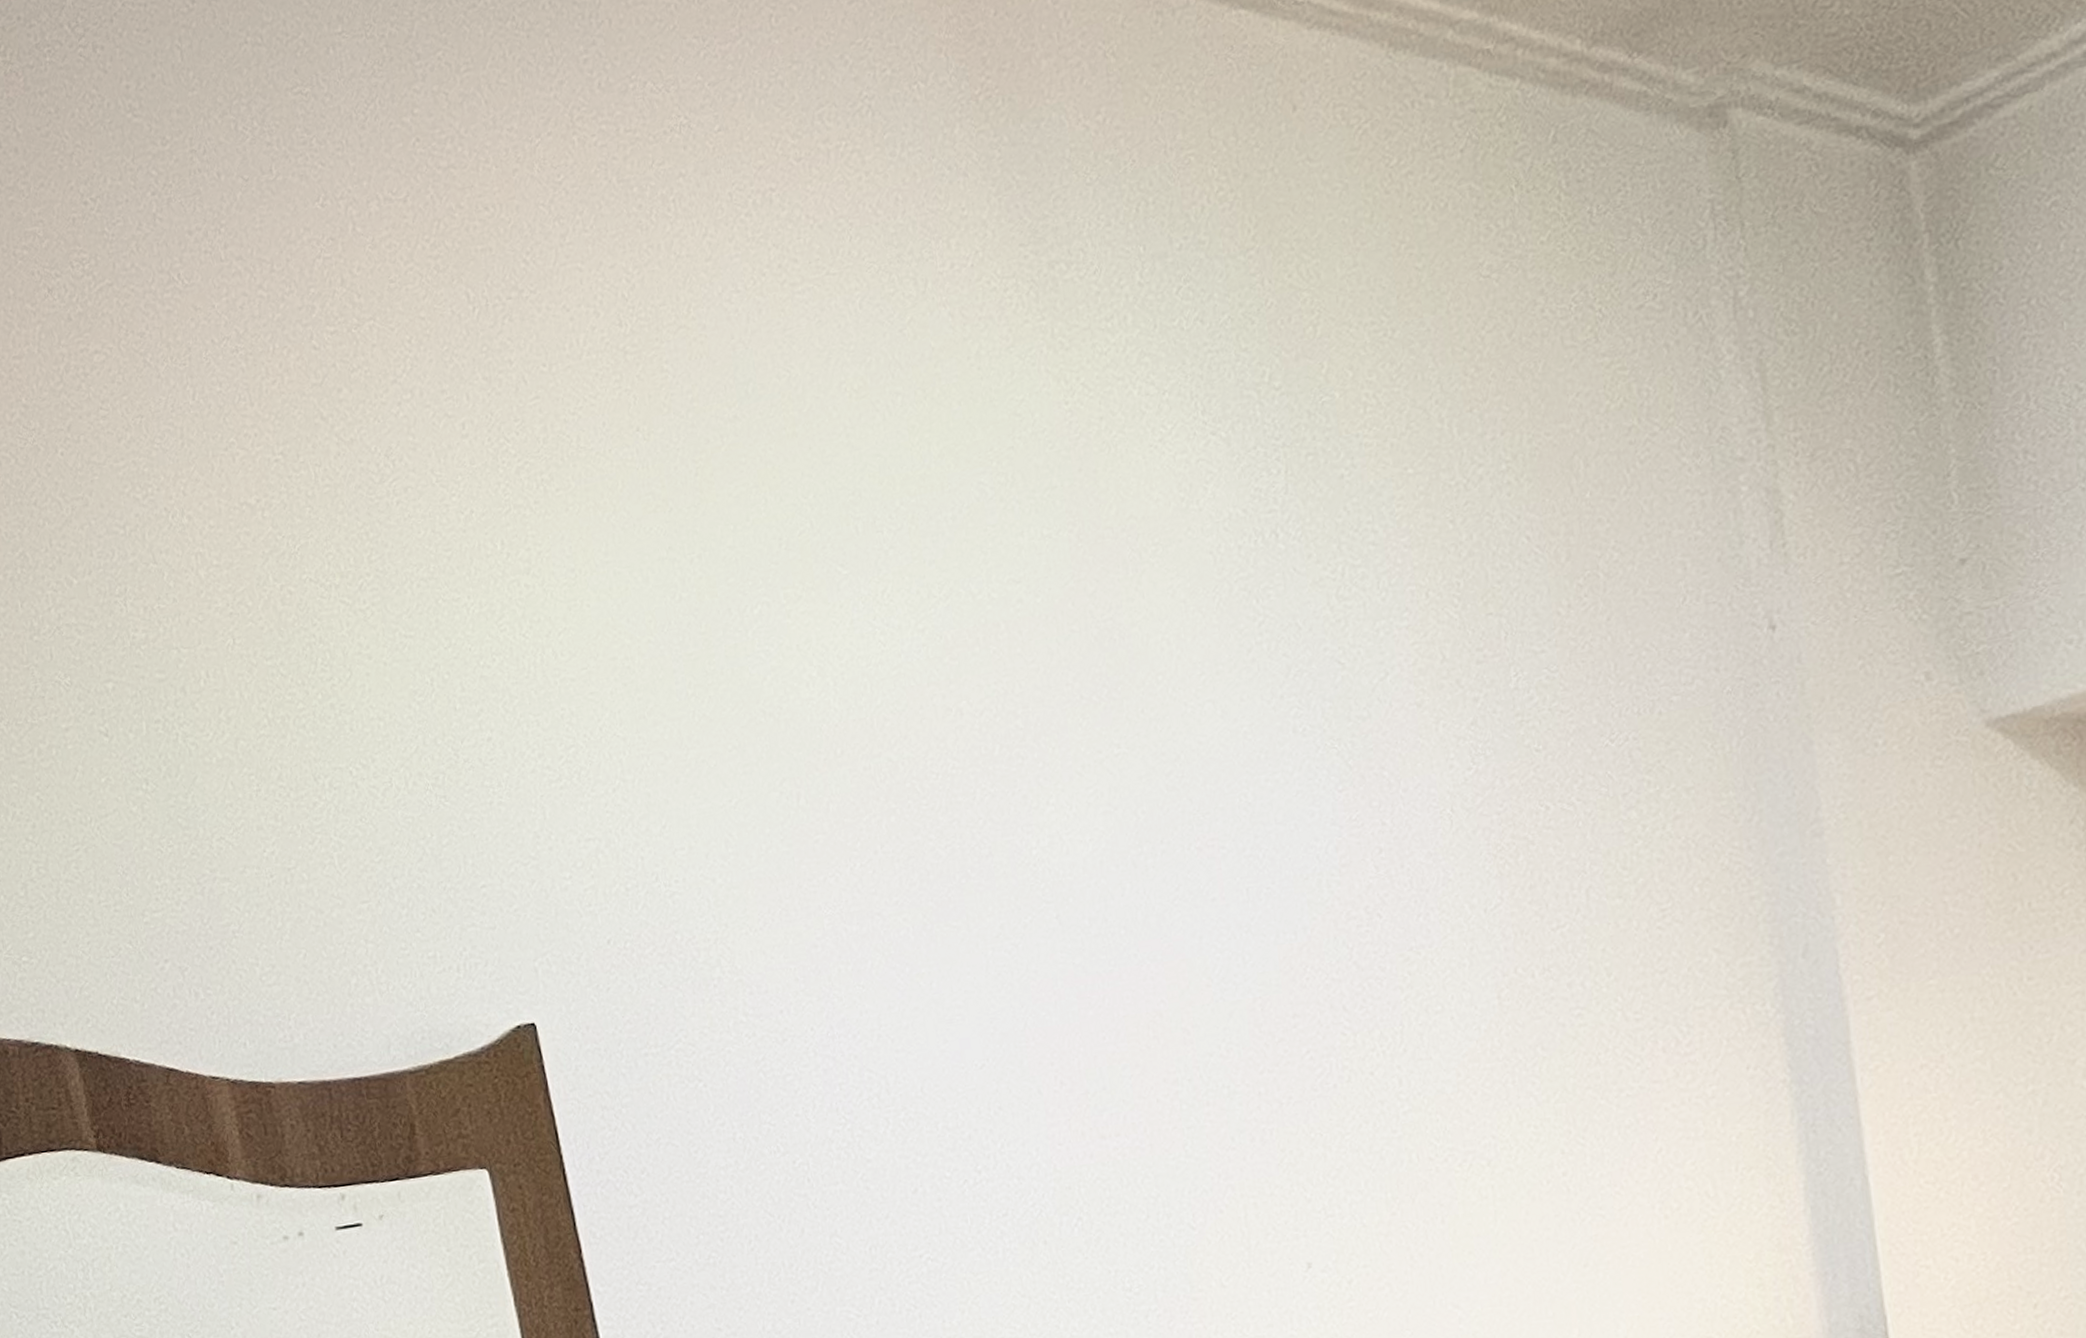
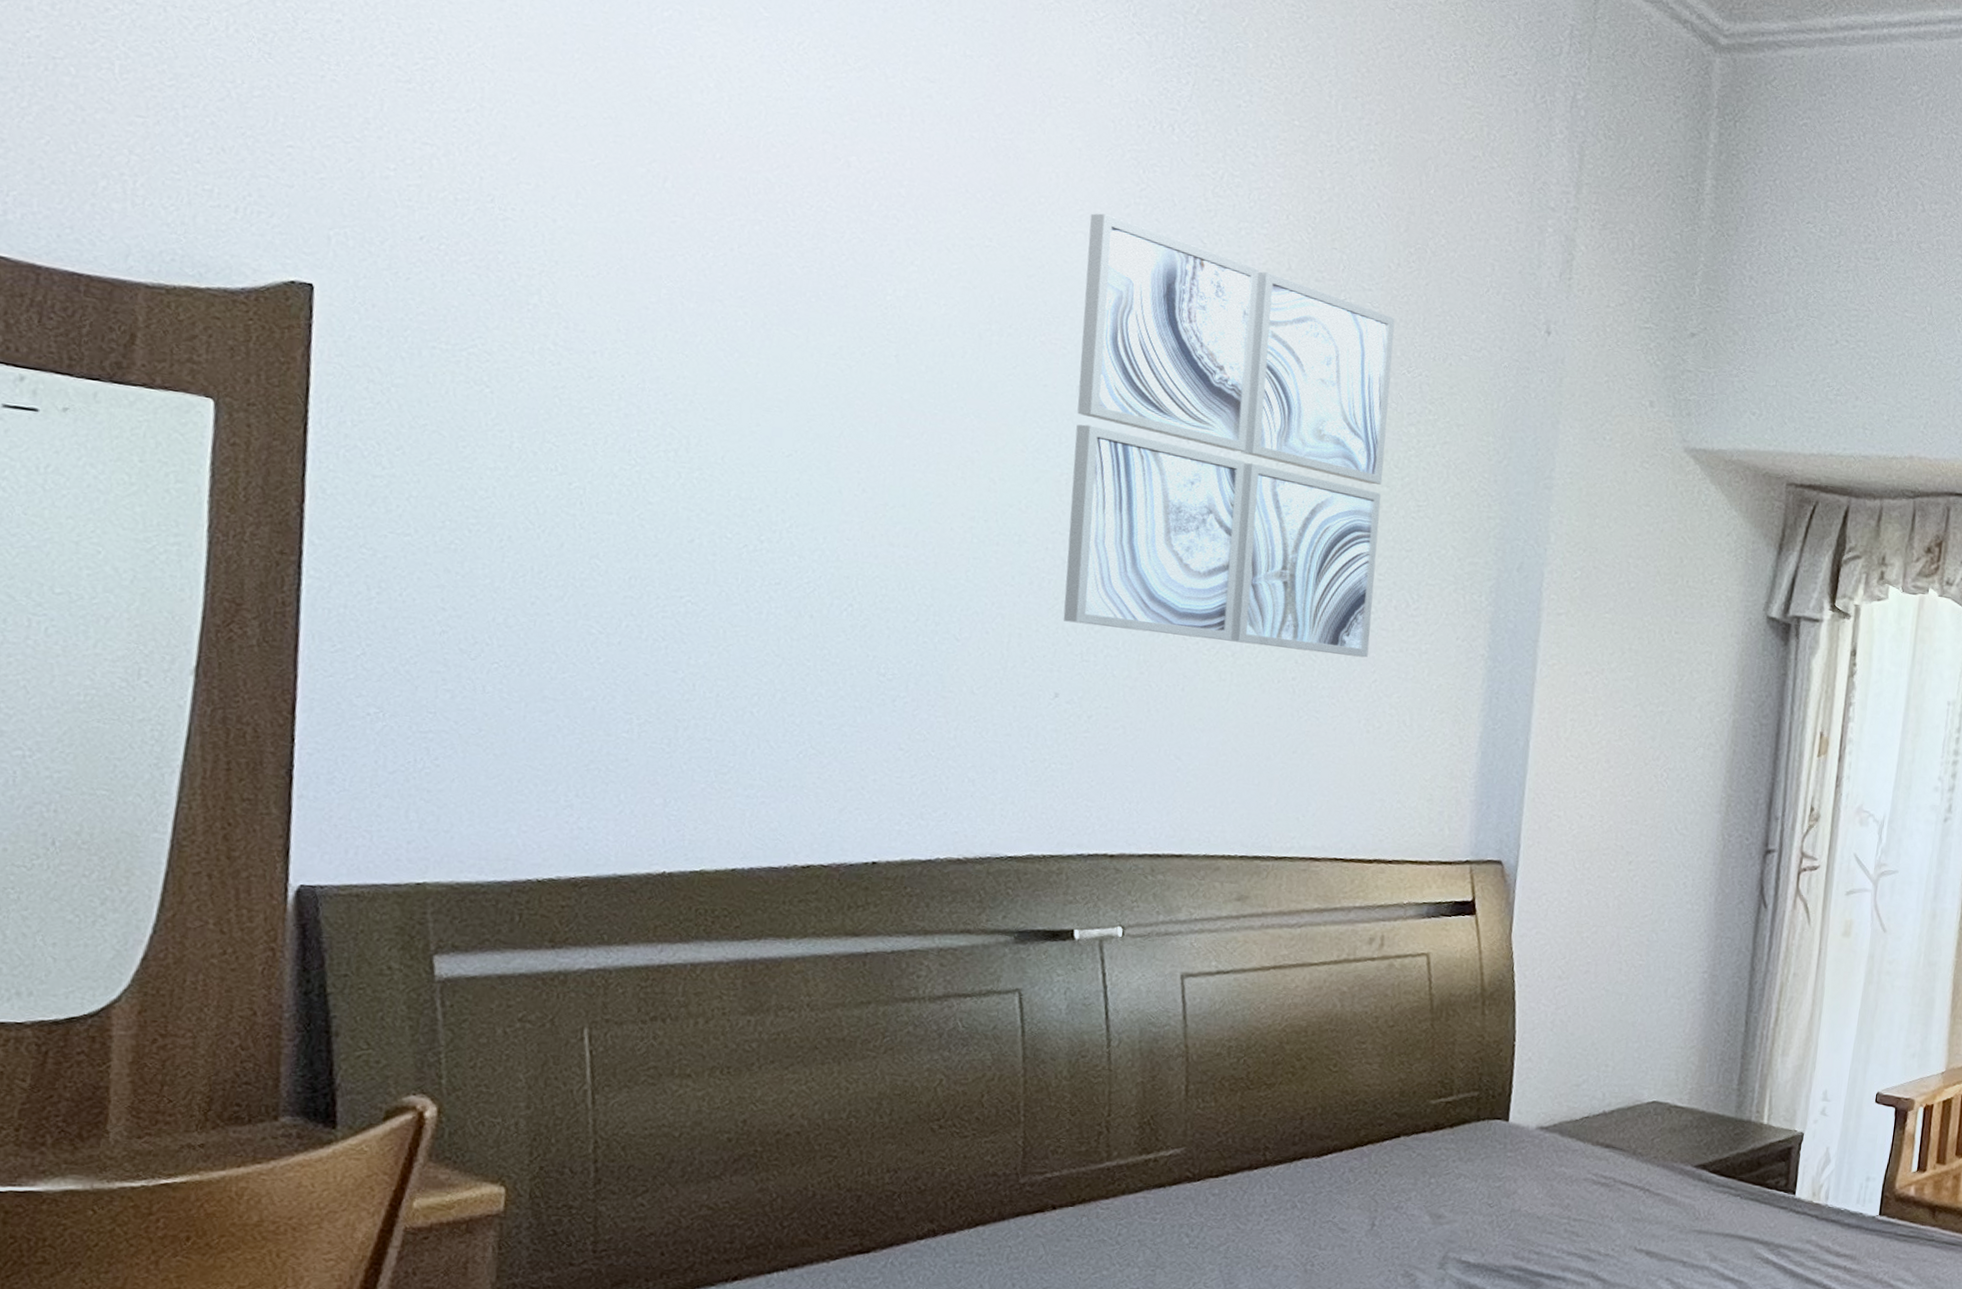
wall art: none [1213,668,1645,1175] -> present [1063,213,1395,658]

